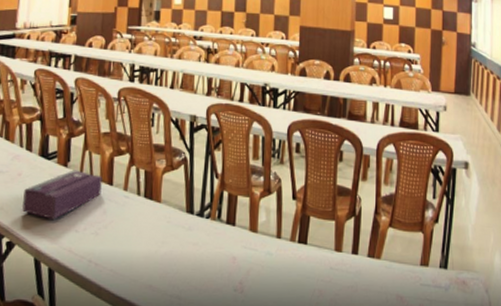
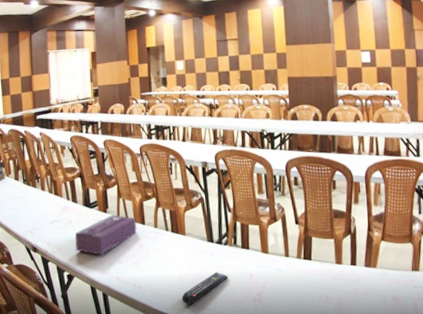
remote control: none [146,251,206,290] -> present [181,272,228,305]

